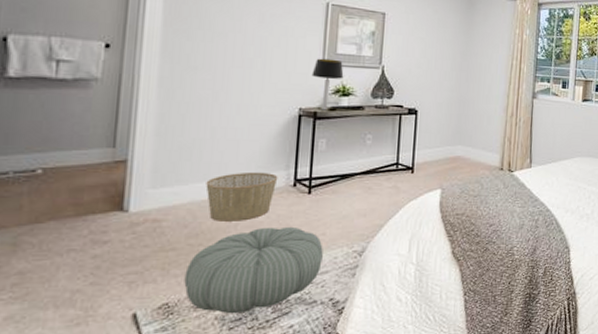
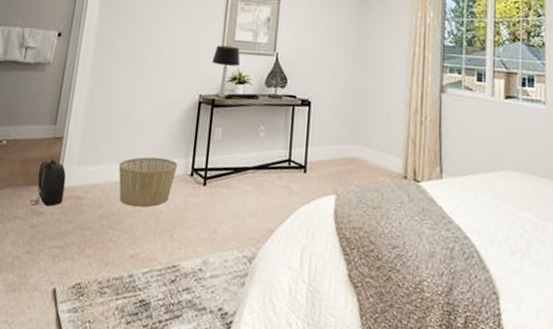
backpack: none [87,184,137,236] -> present [29,158,67,206]
pouf: present [184,226,323,314] -> none [94,217,215,308]

